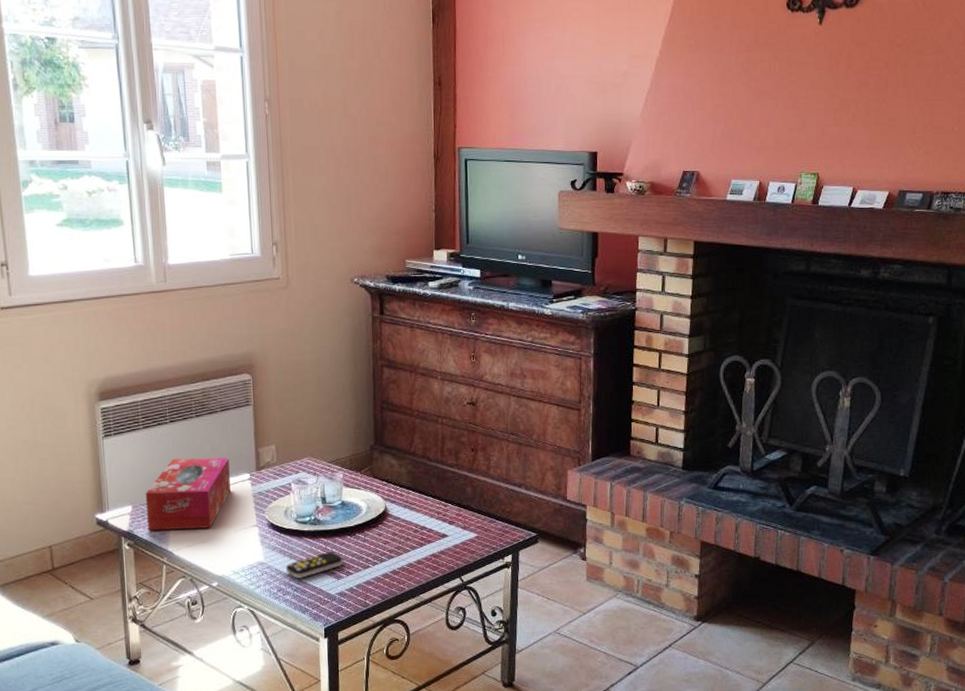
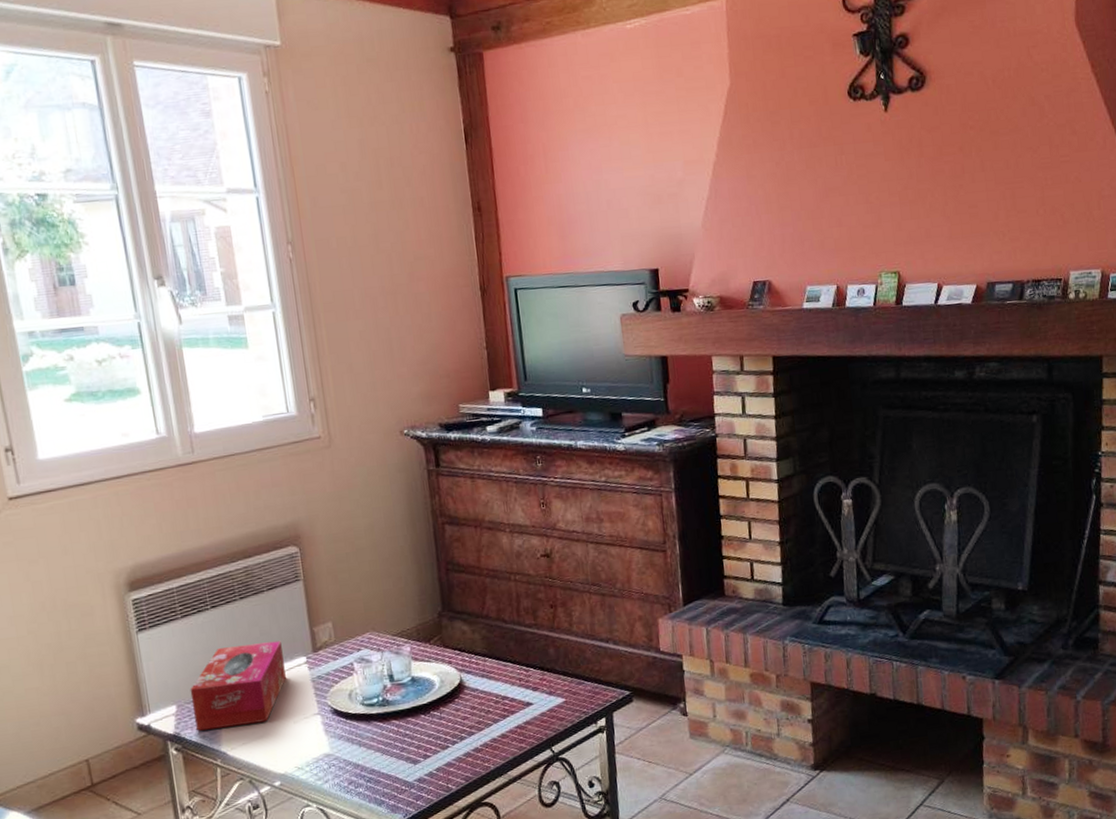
remote control: present [286,552,343,579] -> none [355,734,419,769]

